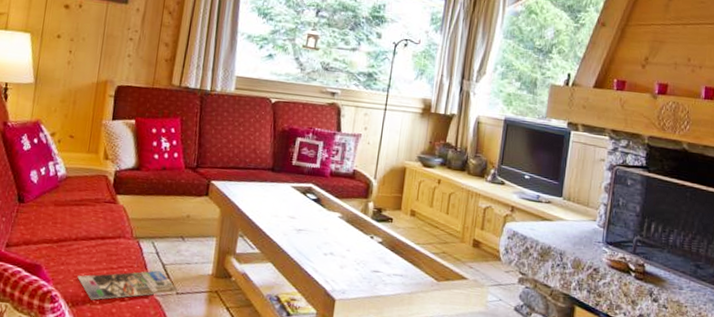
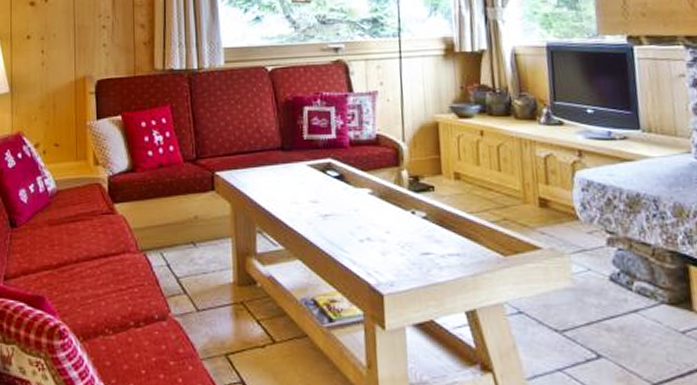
magazine: present [77,270,179,300] -> none [85,286,200,330]

